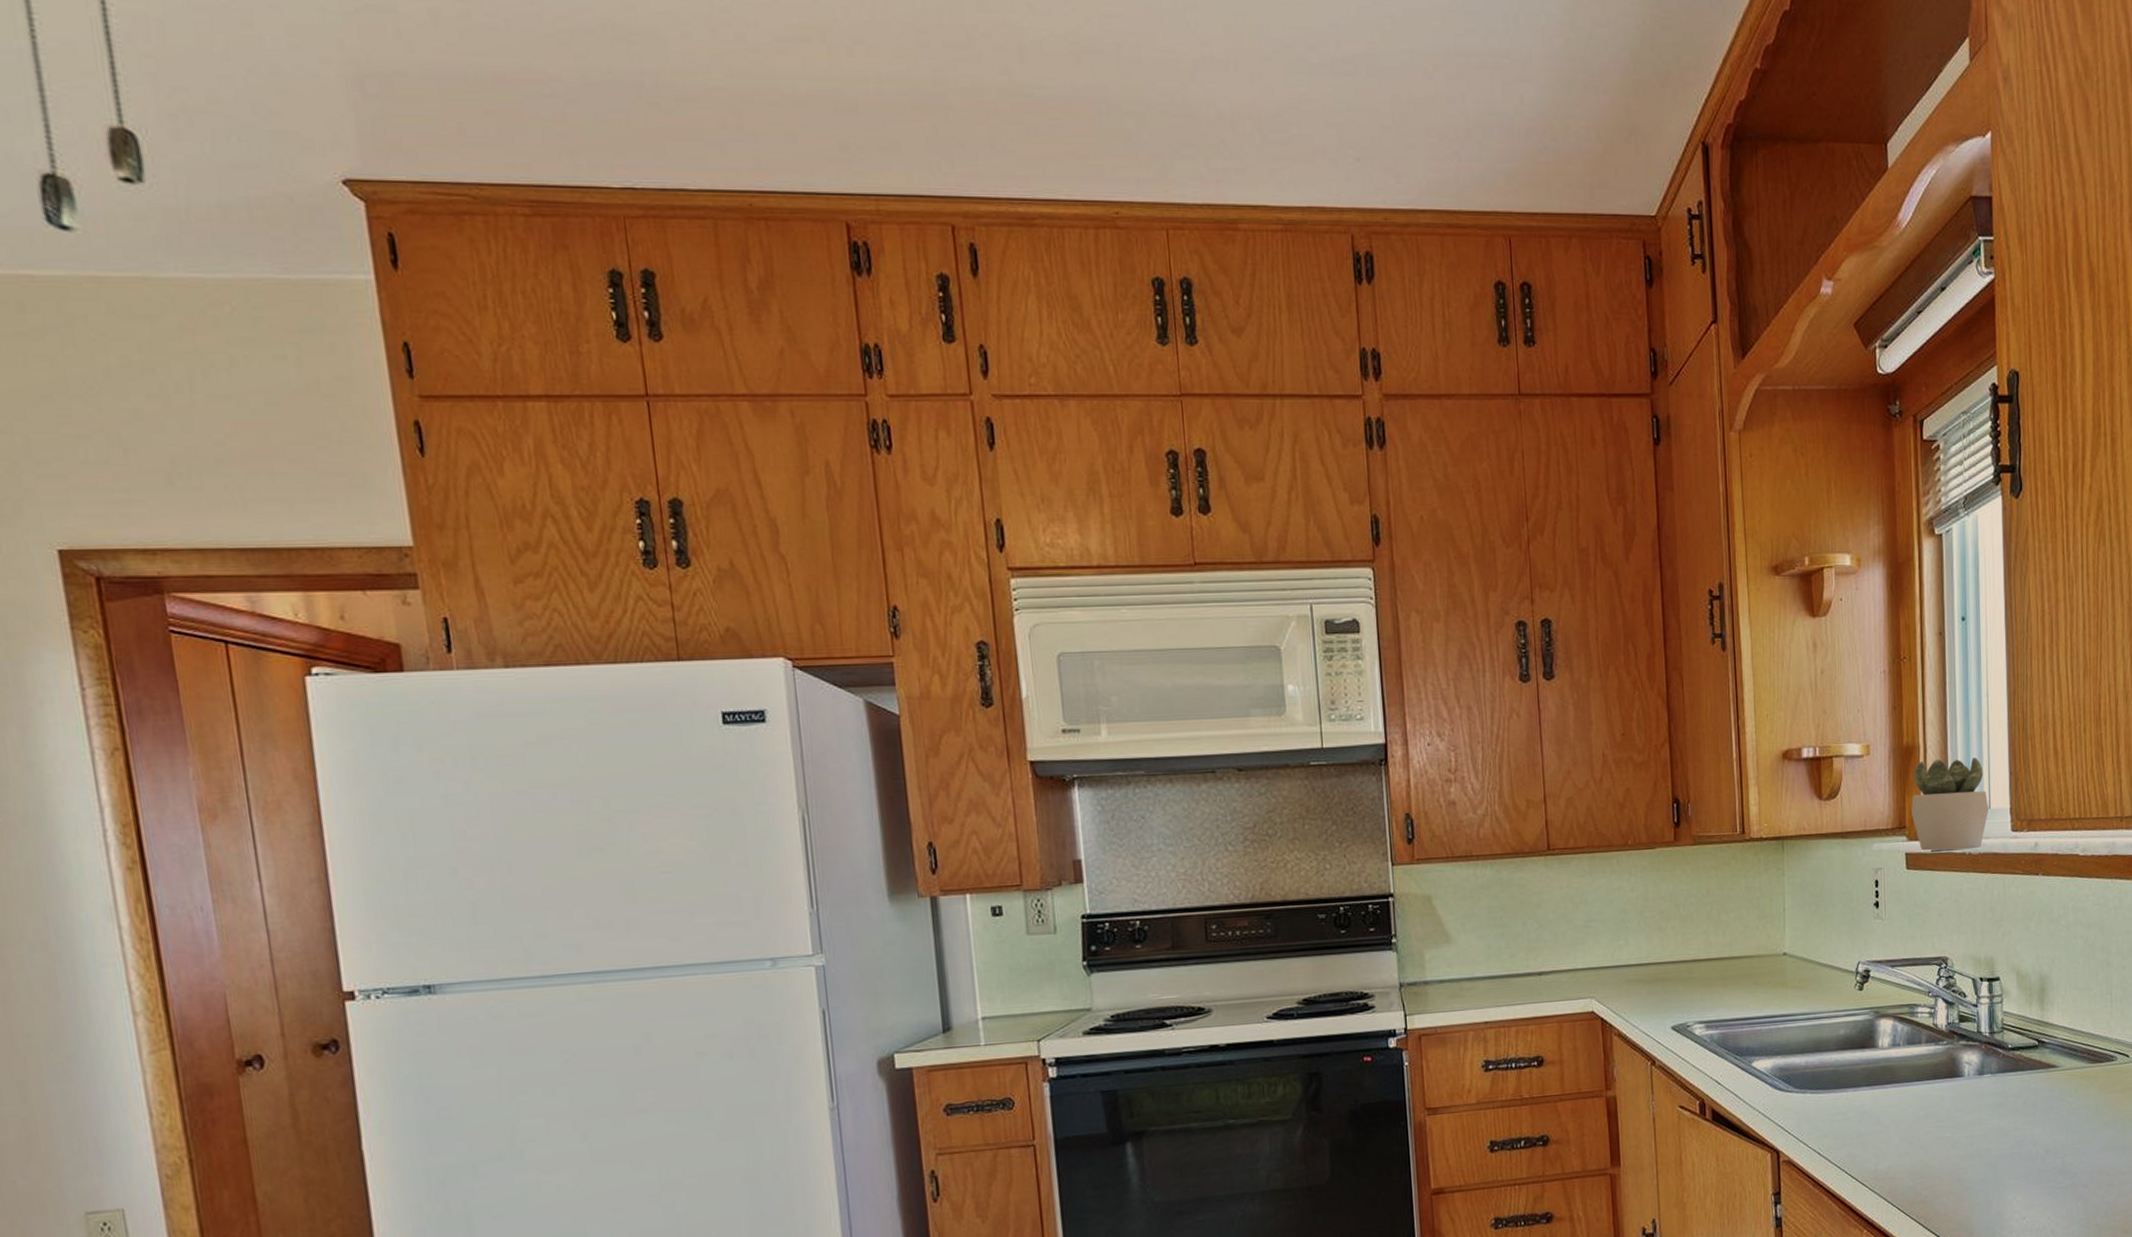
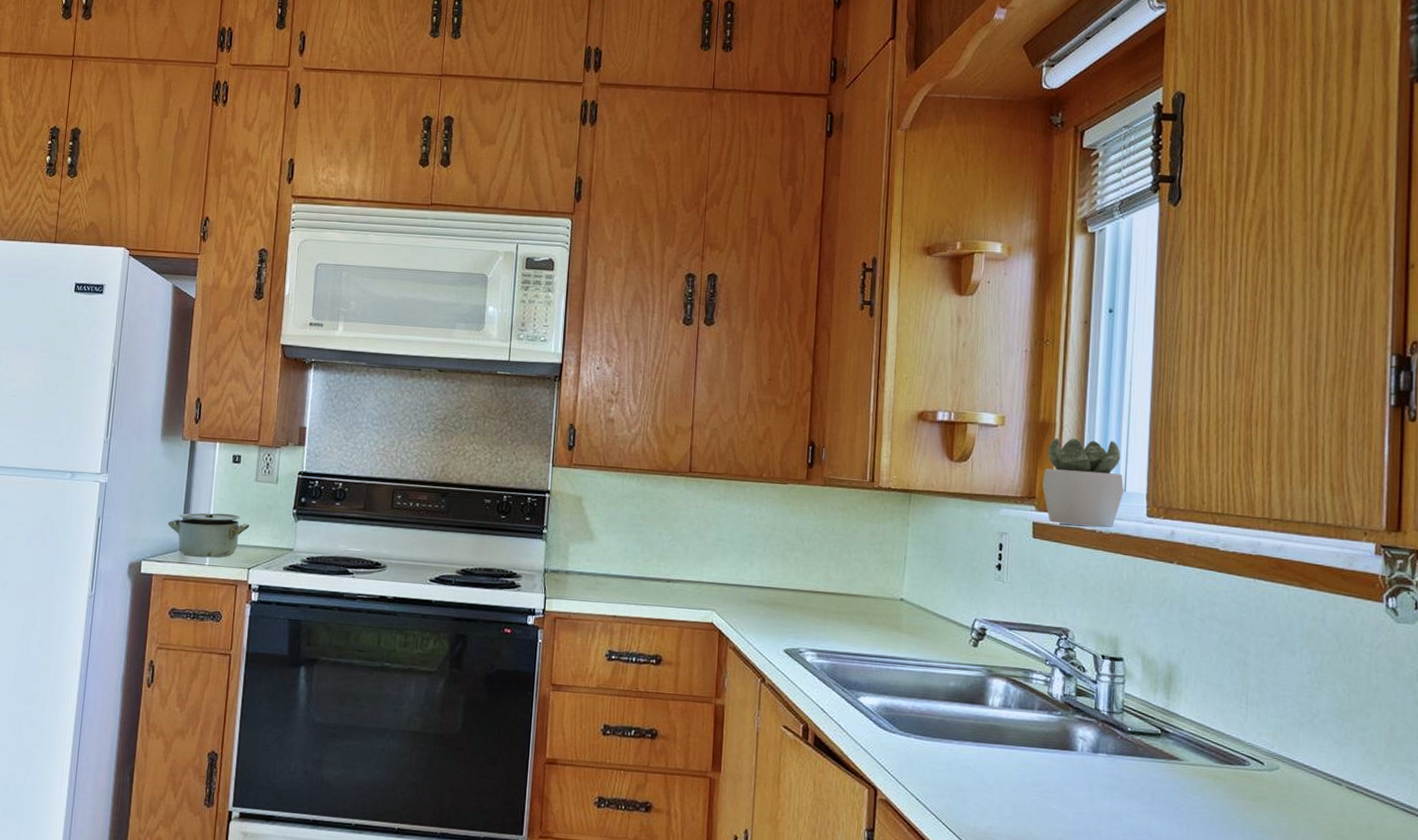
saucepan: none [920,978,1030,1039] -> present [168,512,250,559]

